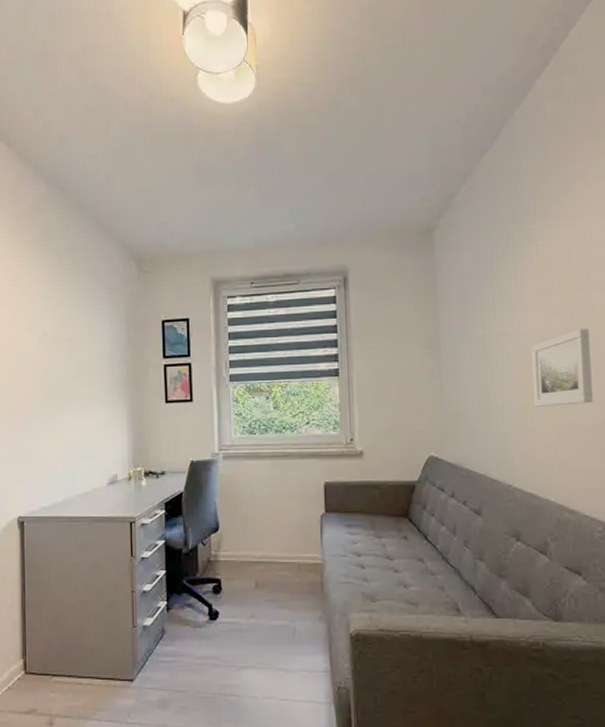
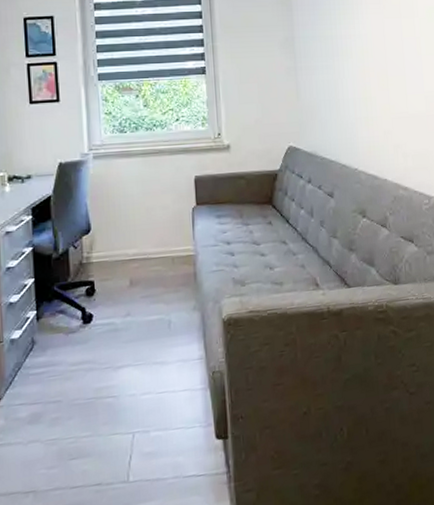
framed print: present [532,328,593,407] -> none [370,31,418,99]

